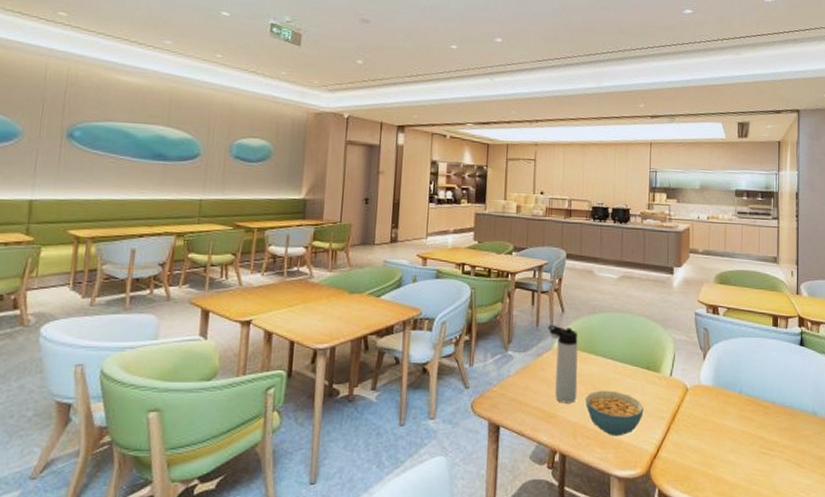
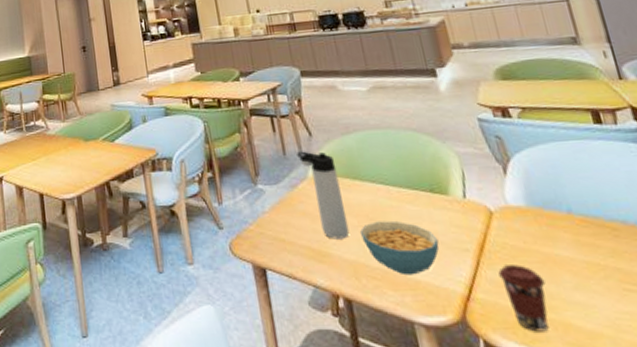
coffee cup: none [681,431,712,484] -> present [498,264,549,332]

